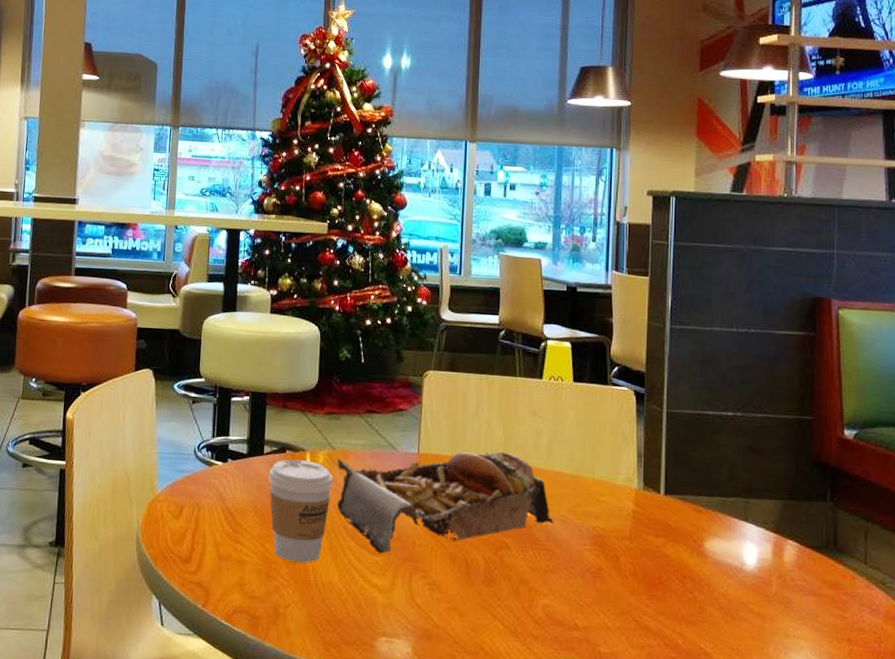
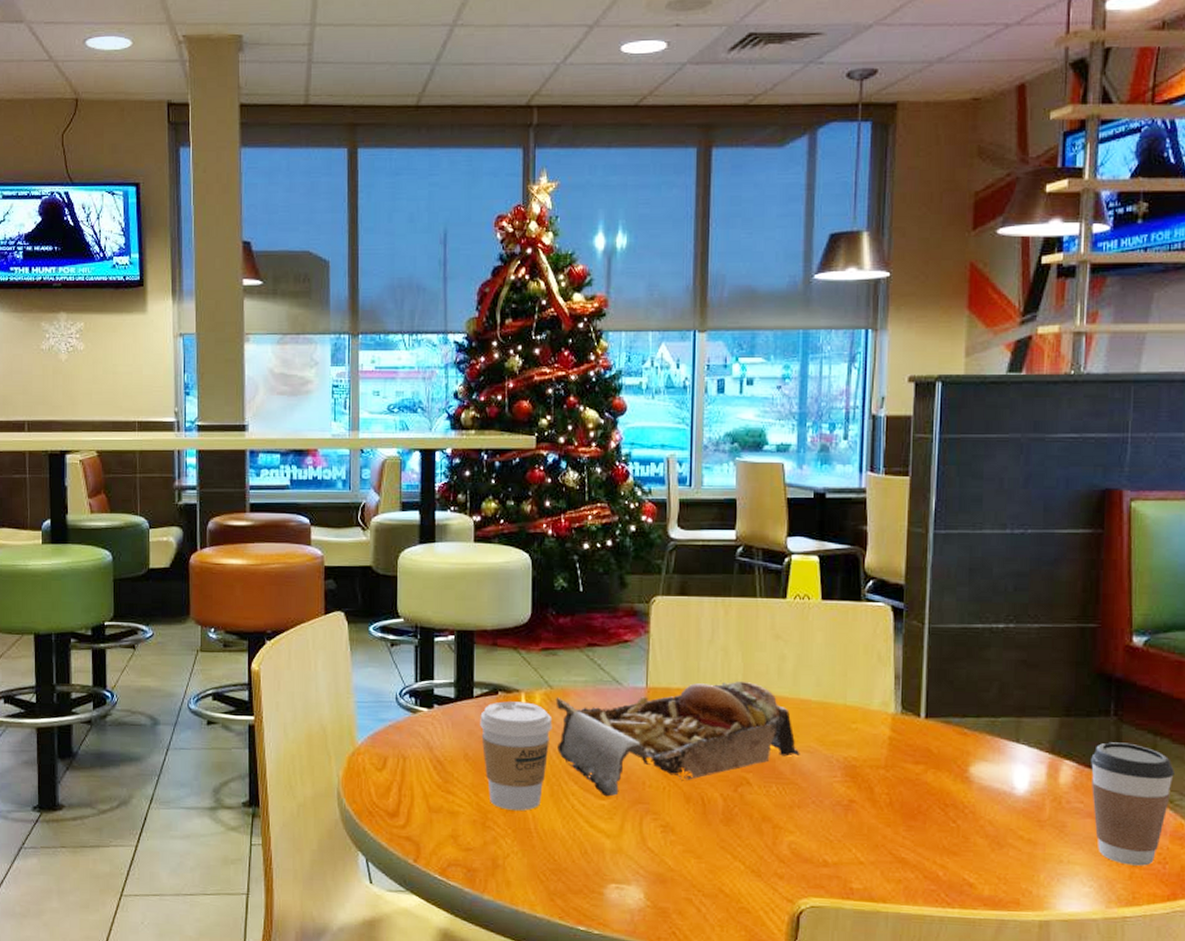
coffee cup: none [810,525,885,644] -> present [1089,742,1174,866]

